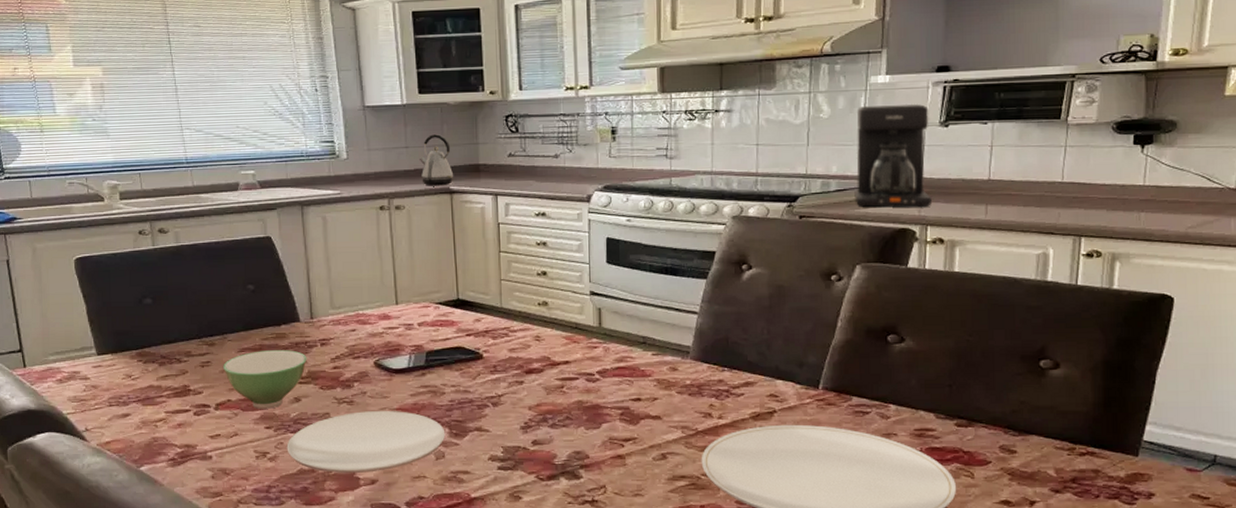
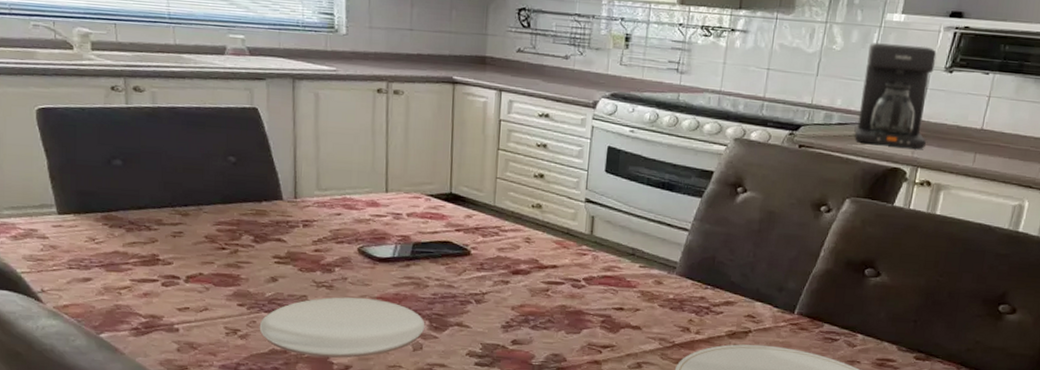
bowl: present [222,349,307,409] -> none [195,226,287,286]
kettle: present [420,134,454,186] -> none [424,19,459,75]

